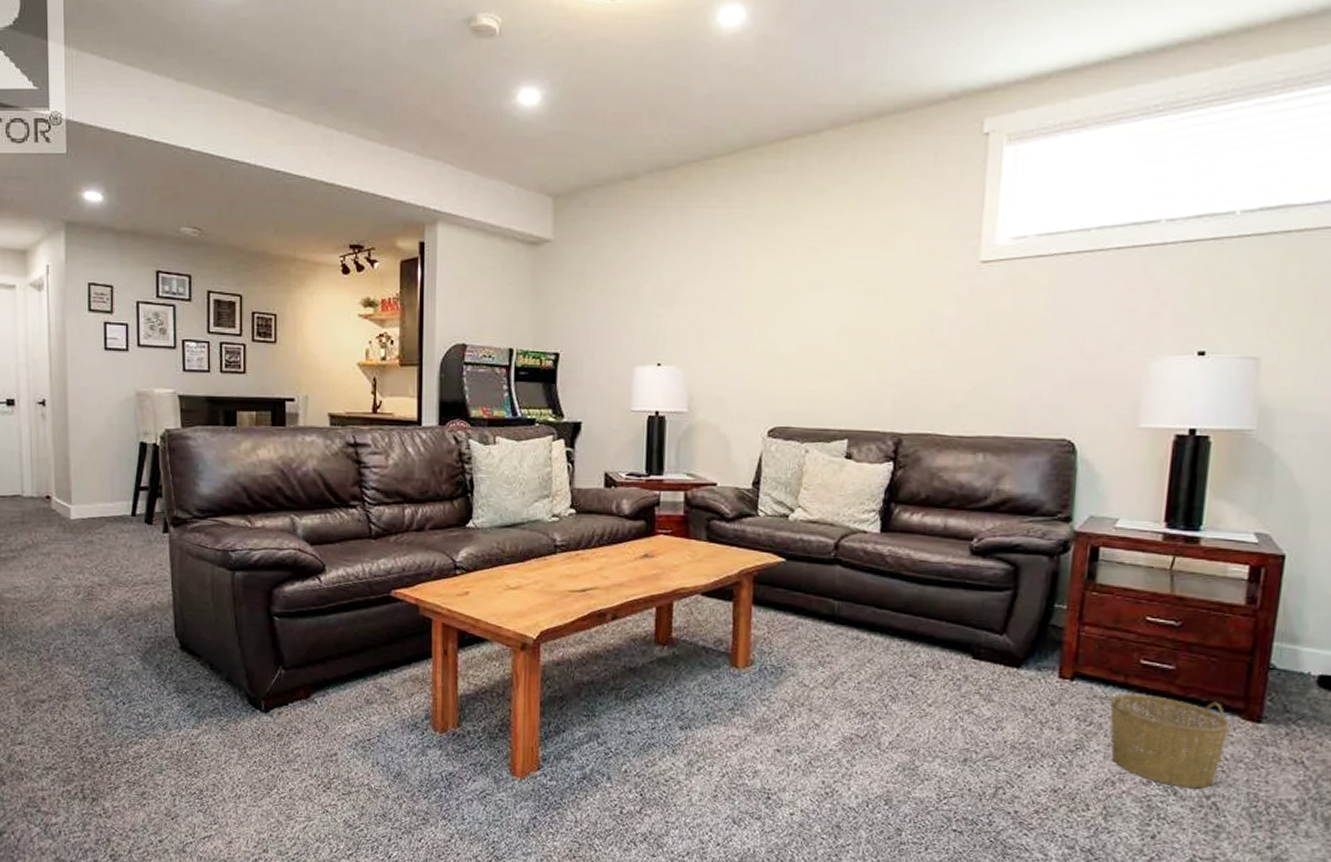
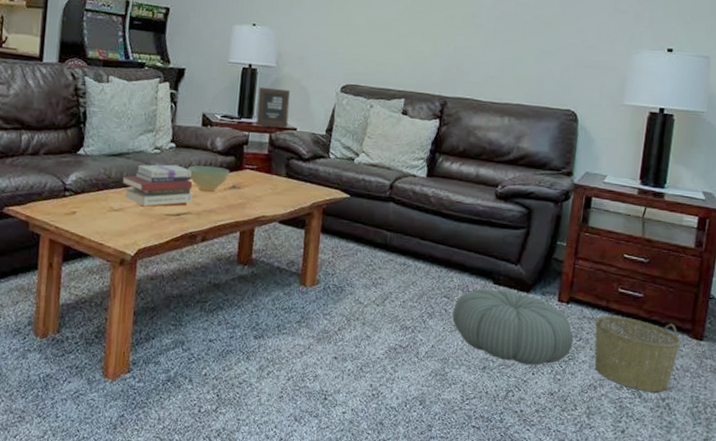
books: none [518,533,599,583] -> present [122,164,193,207]
bowl: none [590,532,640,564] -> present [187,165,230,193]
picture frame: none [667,437,707,484] -> present [256,87,291,128]
pouf: none [921,664,1081,757] -> present [452,288,573,365]

